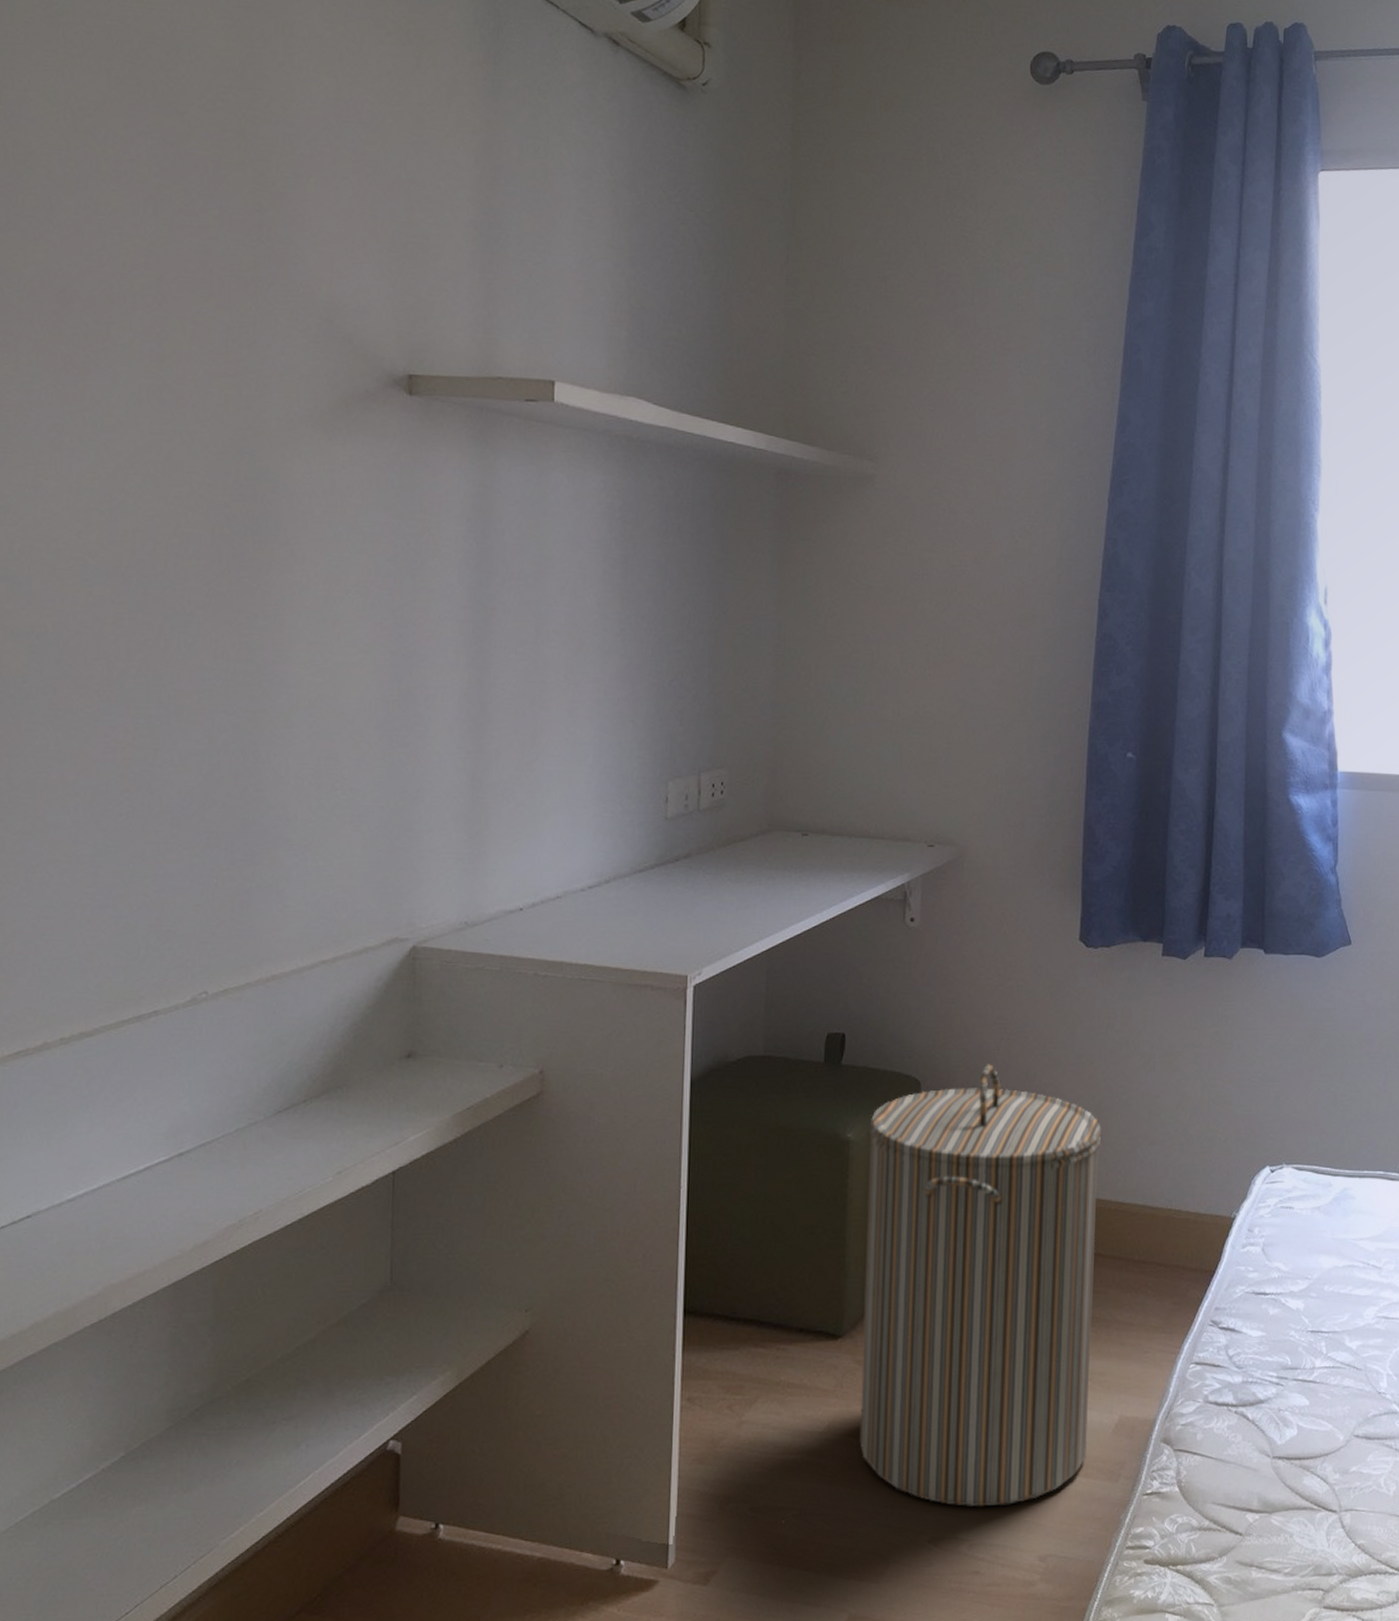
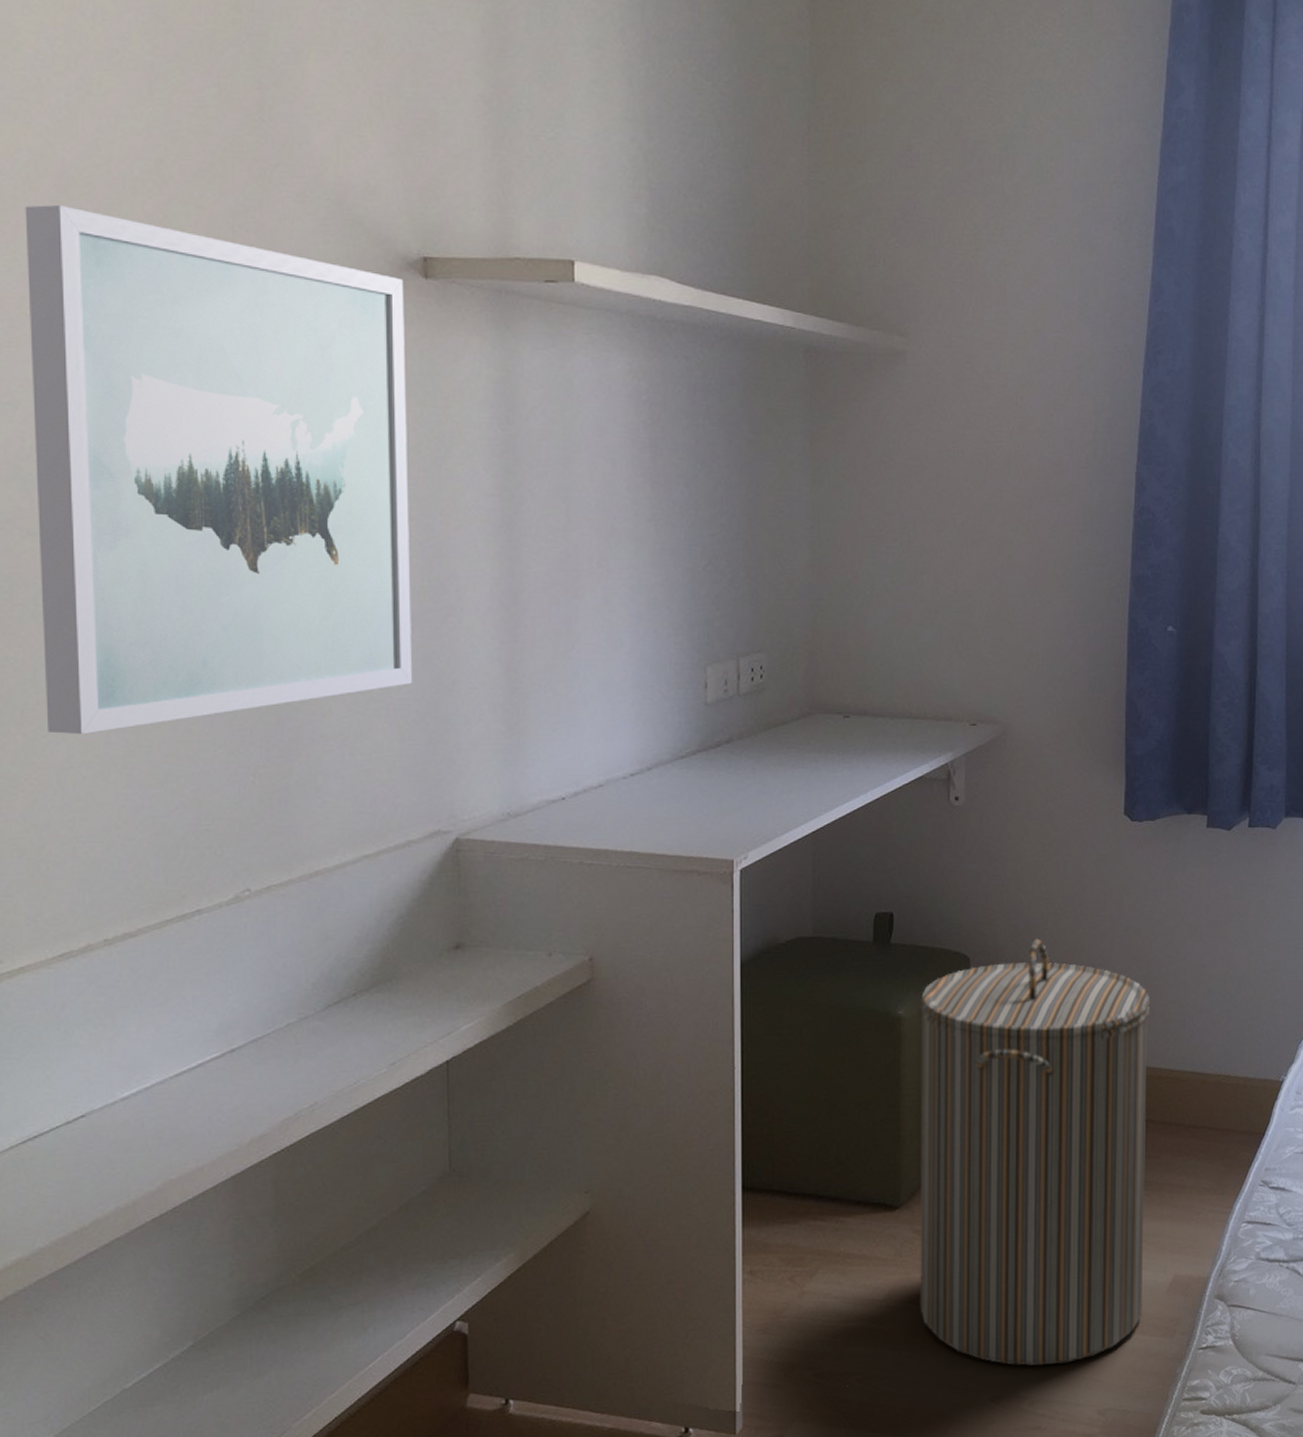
wall art: none [17,317,389,833] -> present [25,205,412,735]

